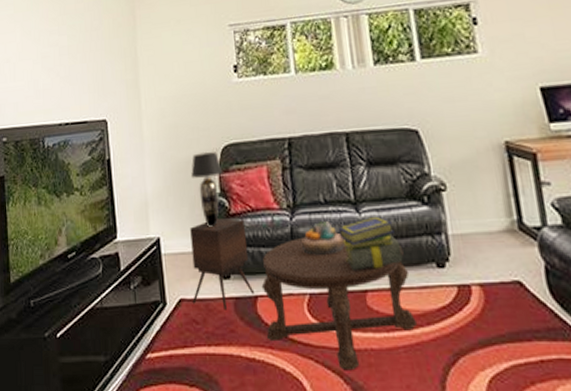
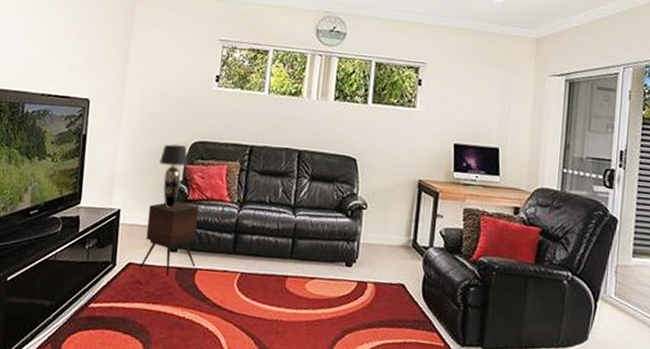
coffee table: present [261,232,418,371] -> none [199,227,324,335]
decorative bowl: present [302,221,345,255] -> none [243,218,278,245]
stack of books: present [338,216,403,272] -> none [275,220,322,261]

